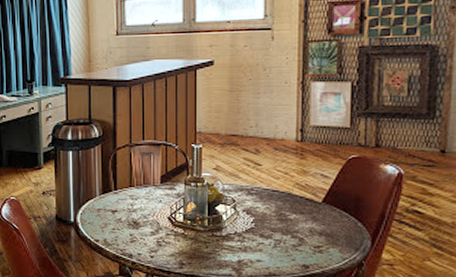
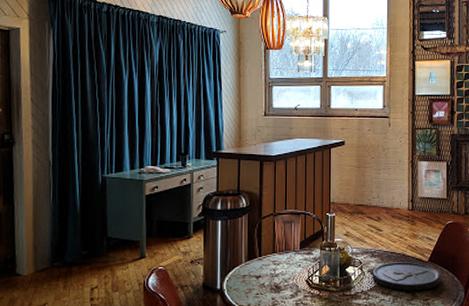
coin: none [248,201,339,236] -> present [372,262,441,291]

